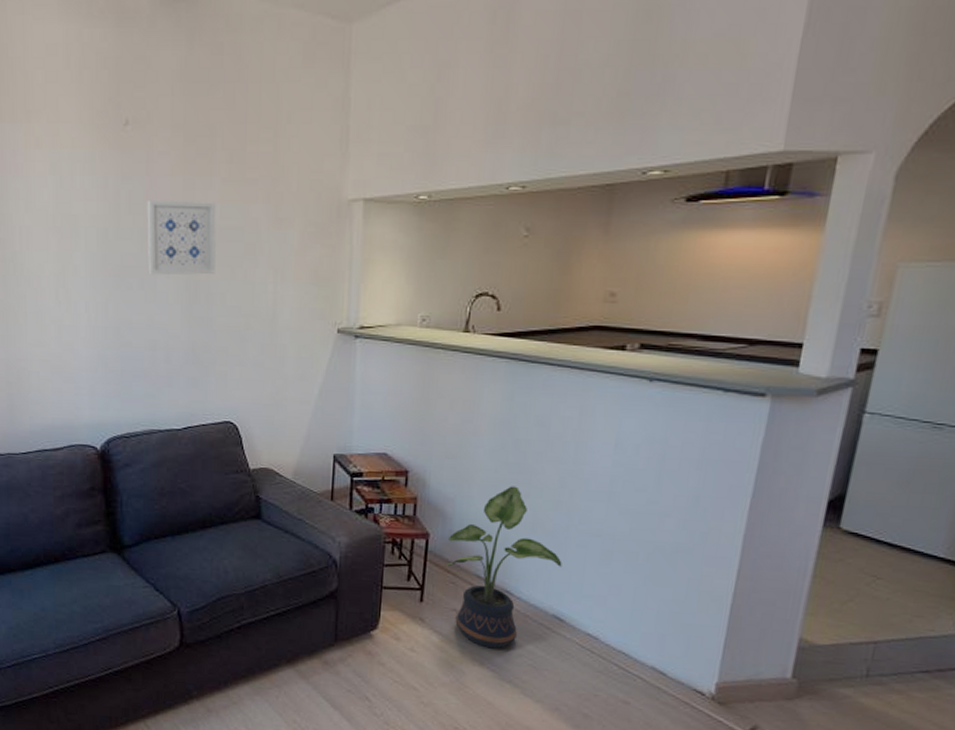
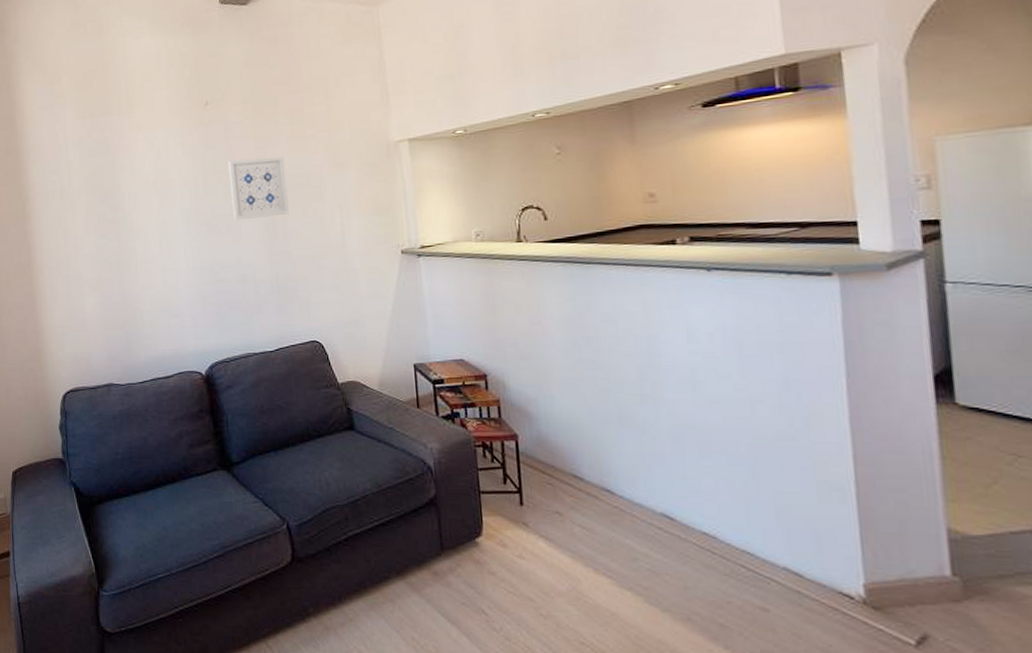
potted plant: present [445,486,562,649] -> none [538,382,660,553]

